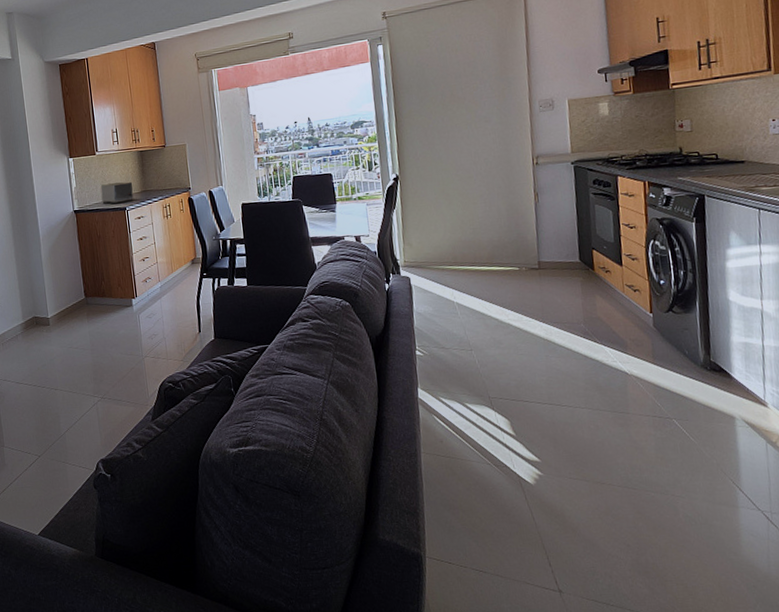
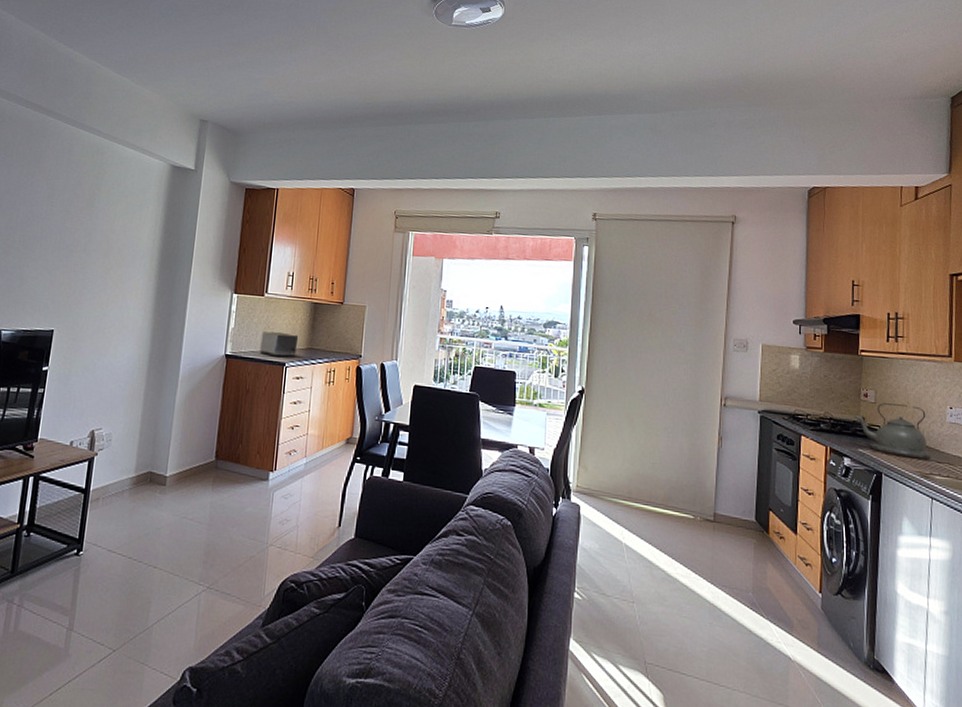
kettle: none [670,126,756,177] -> present [854,403,932,460]

